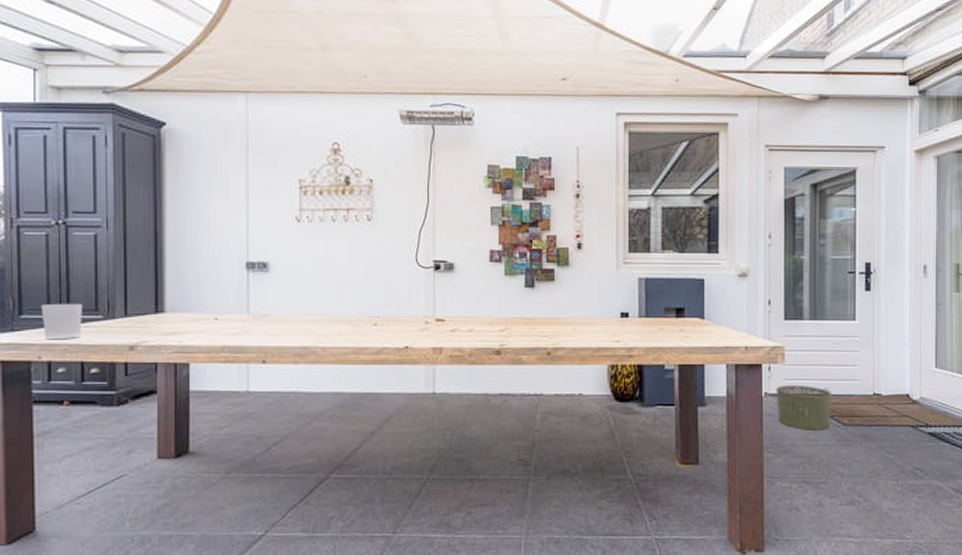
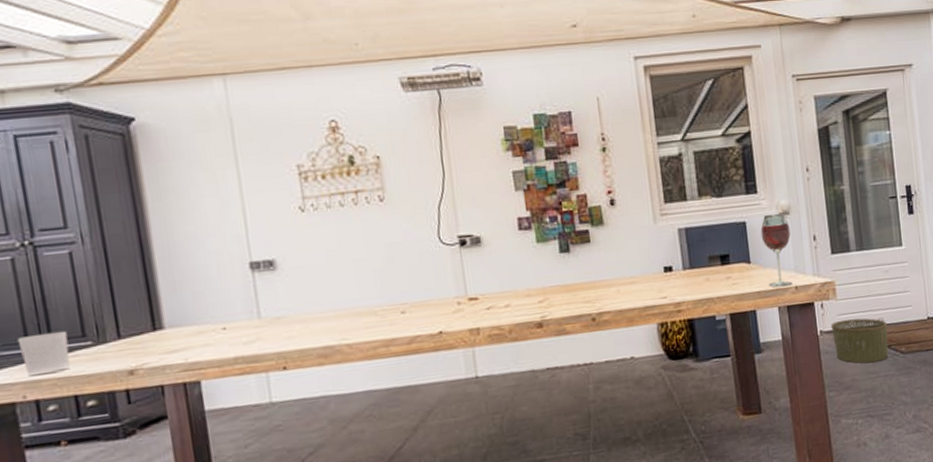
wineglass: none [717,275,746,345] -> present [760,213,793,288]

